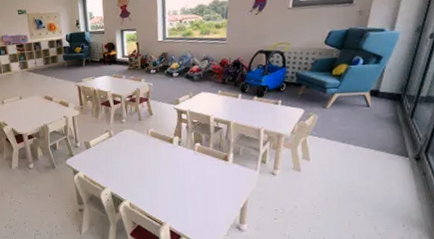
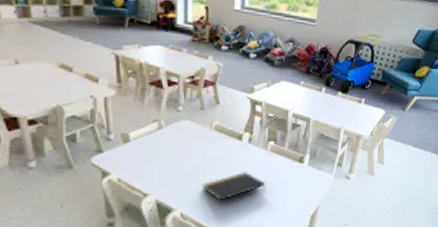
notepad: none [145,169,196,194] -> present [203,172,265,201]

